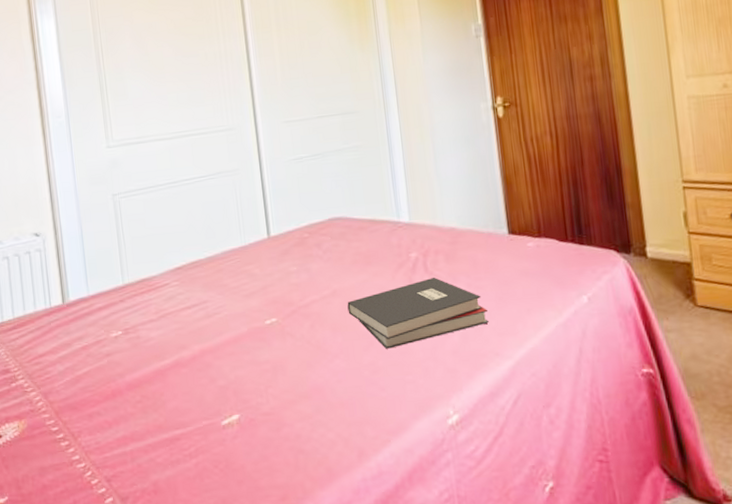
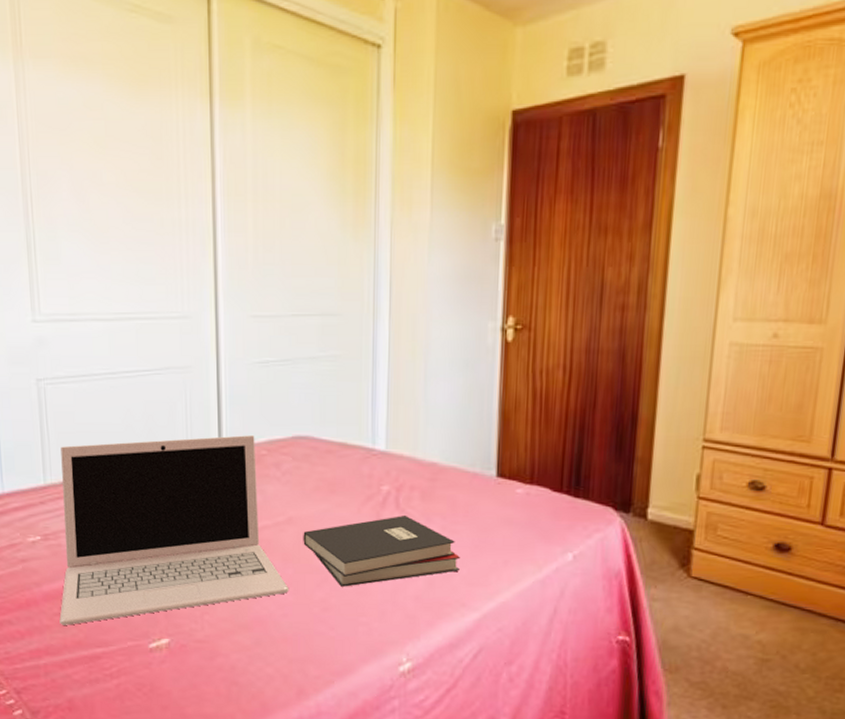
laptop: none [135,222,341,411] -> present [59,435,290,625]

